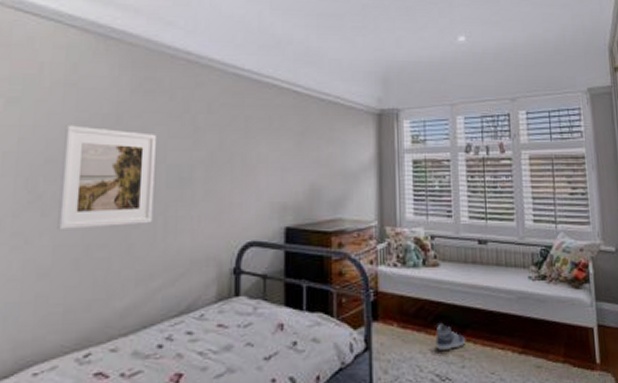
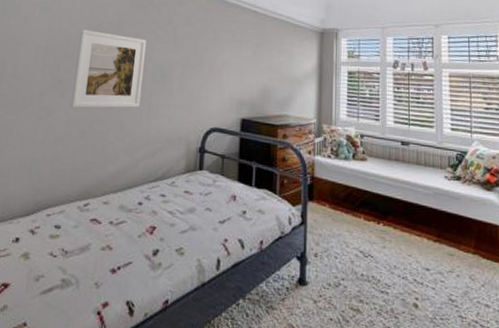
sneaker: present [435,324,465,351] -> none [361,209,386,232]

